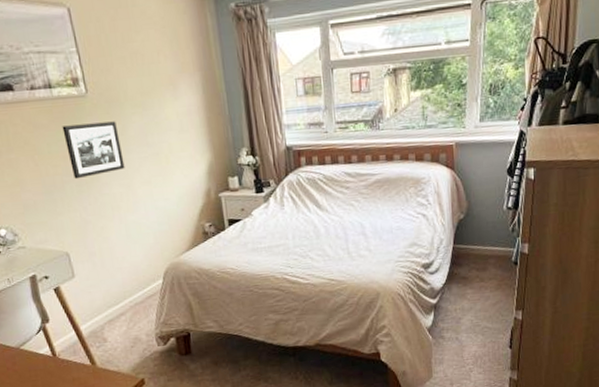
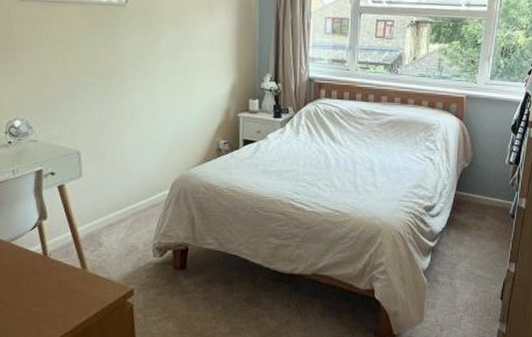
picture frame: present [62,121,125,180] -> none [96,30,151,82]

